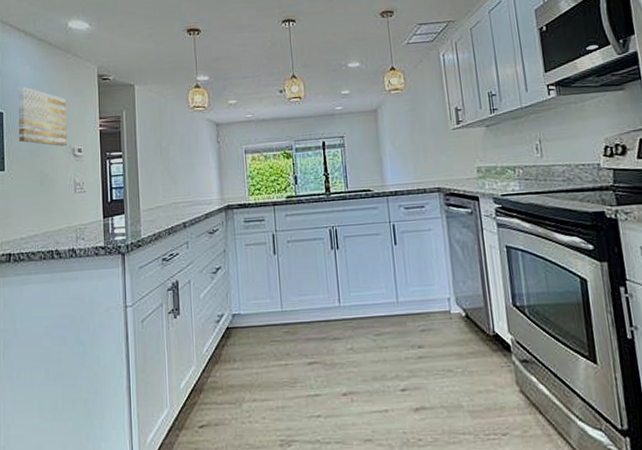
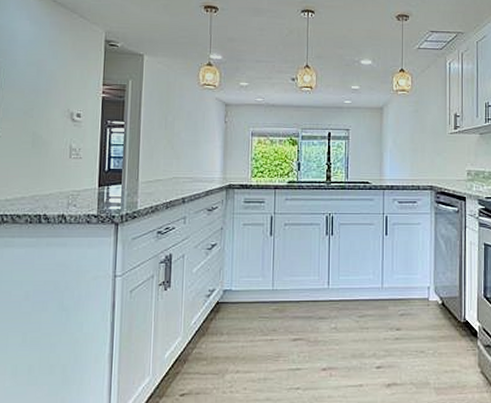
wall art: present [17,86,68,146] -> none [11,42,68,109]

